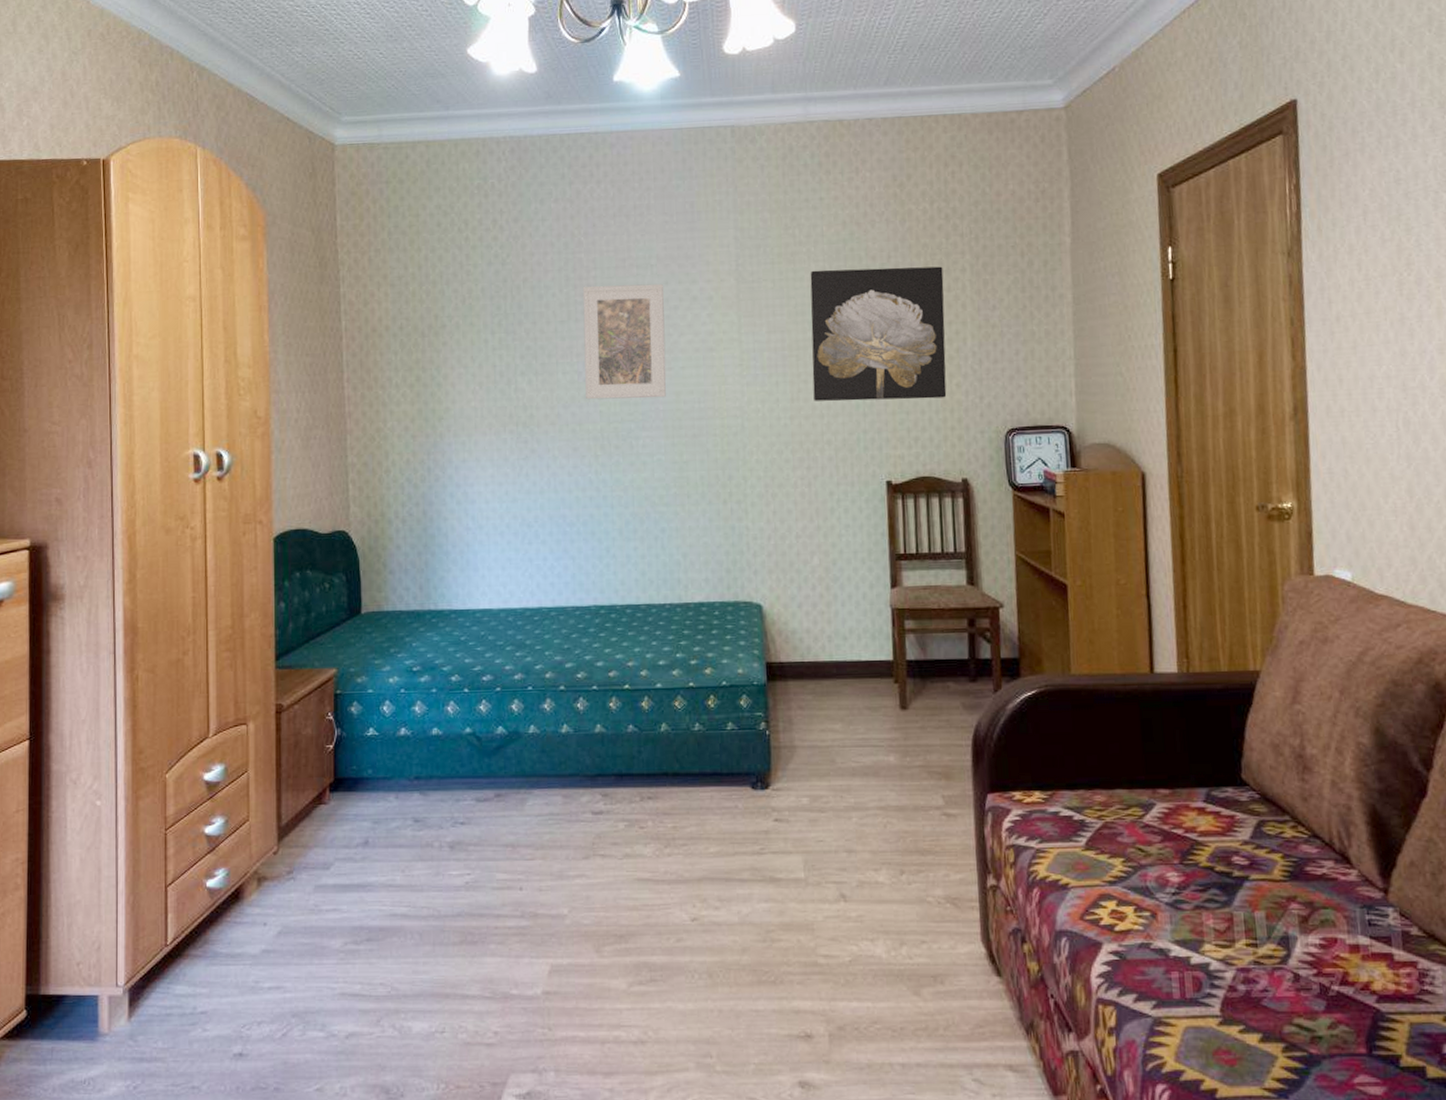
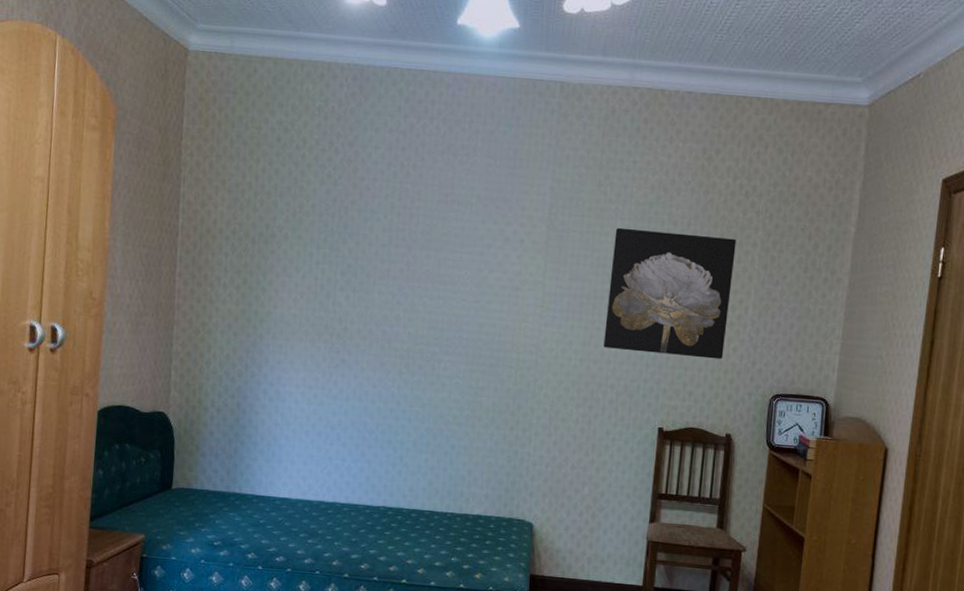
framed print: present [582,283,666,400] -> none [397,215,480,327]

